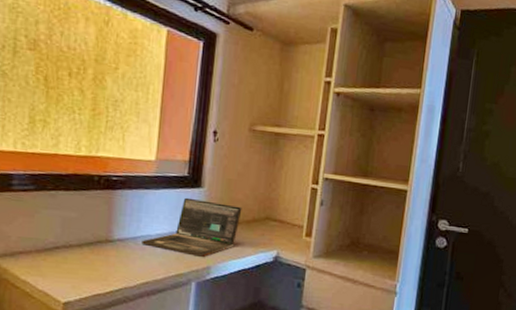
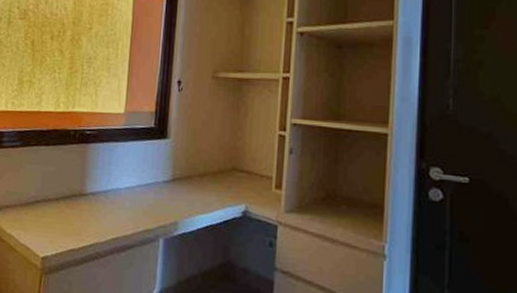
laptop: present [142,197,242,258] -> none [112,149,208,213]

